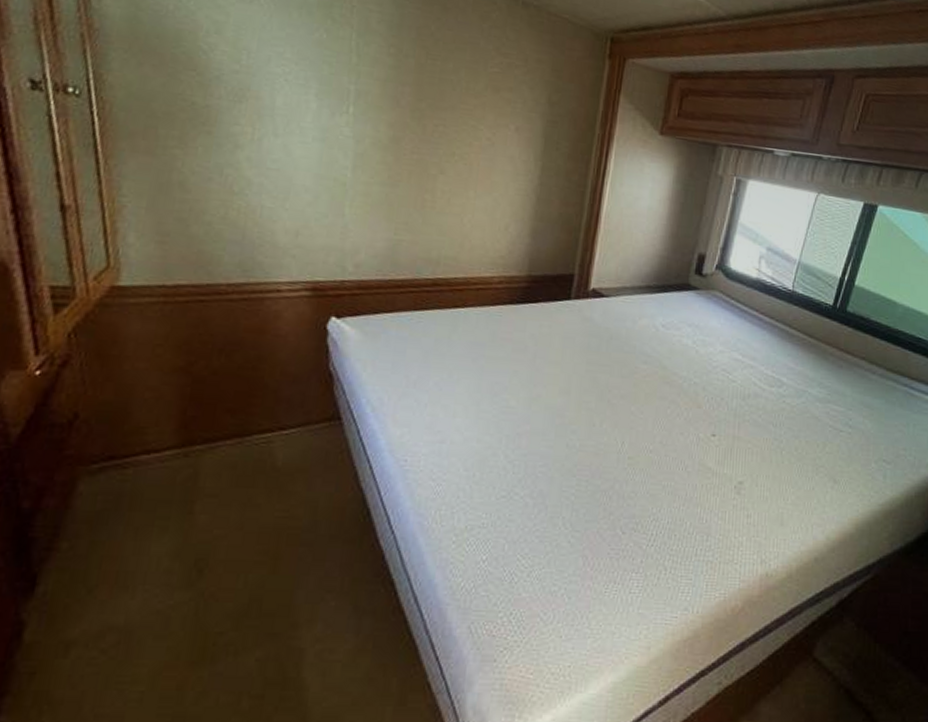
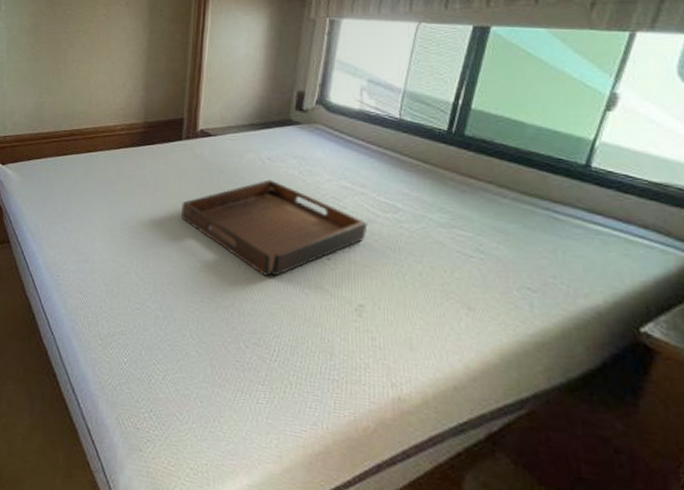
serving tray: none [563,349,754,455] -> present [182,179,368,277]

